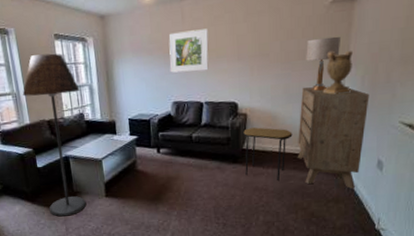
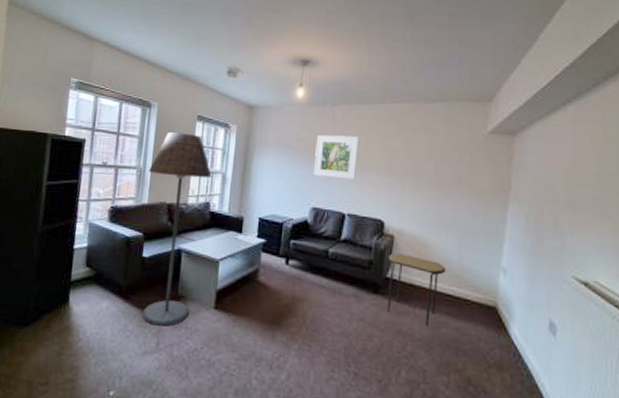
dresser: present [297,87,370,189] -> none [451,216,536,355]
lamp: present [306,36,340,91] -> none [463,166,501,224]
decorative urn: present [322,51,353,94] -> none [481,183,515,232]

